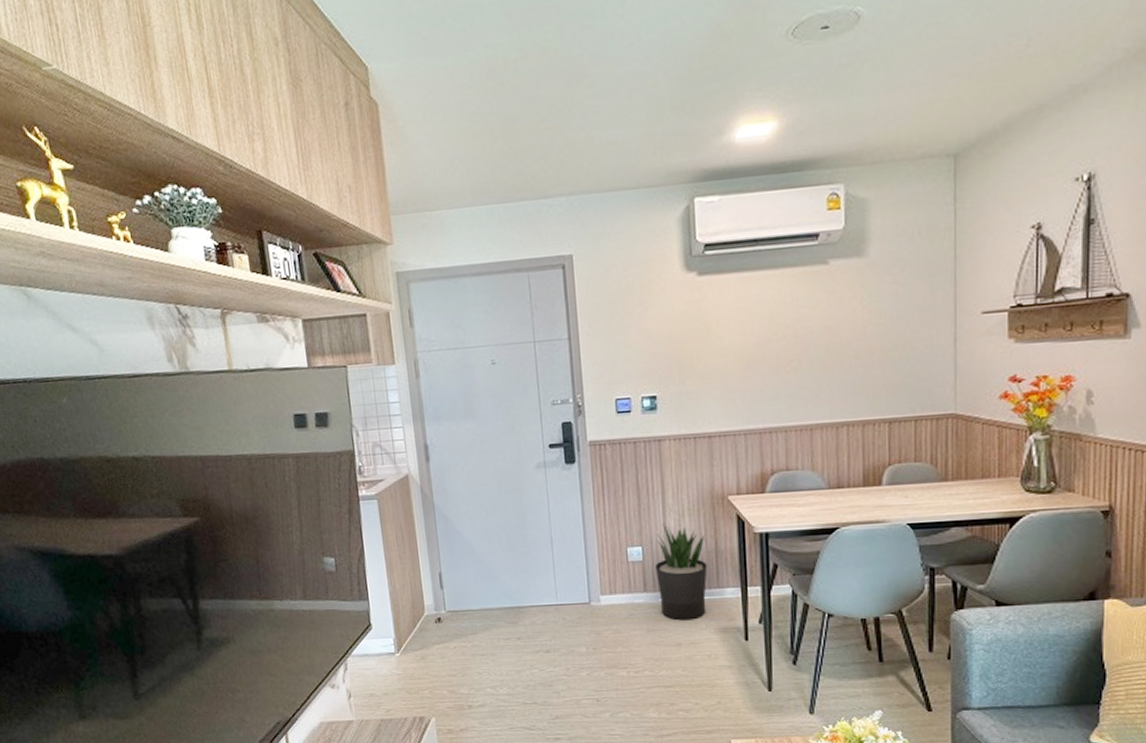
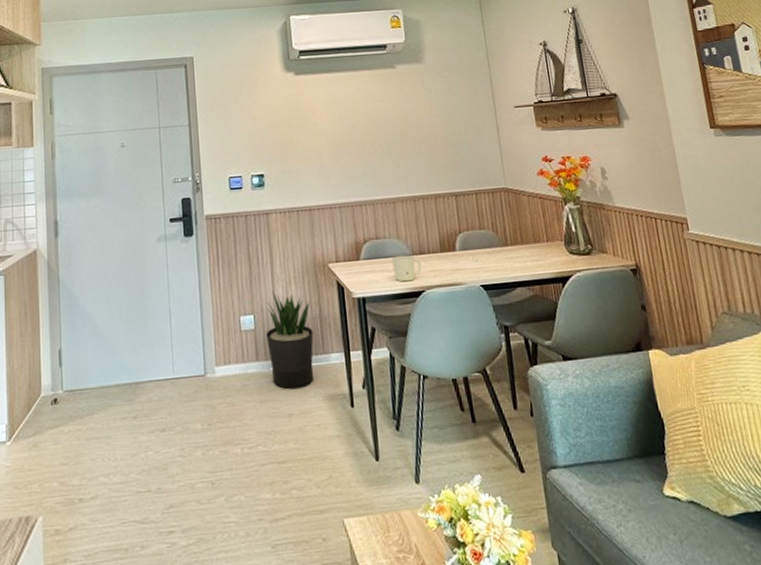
mug: none [803,488,838,518] -> present [392,255,422,282]

